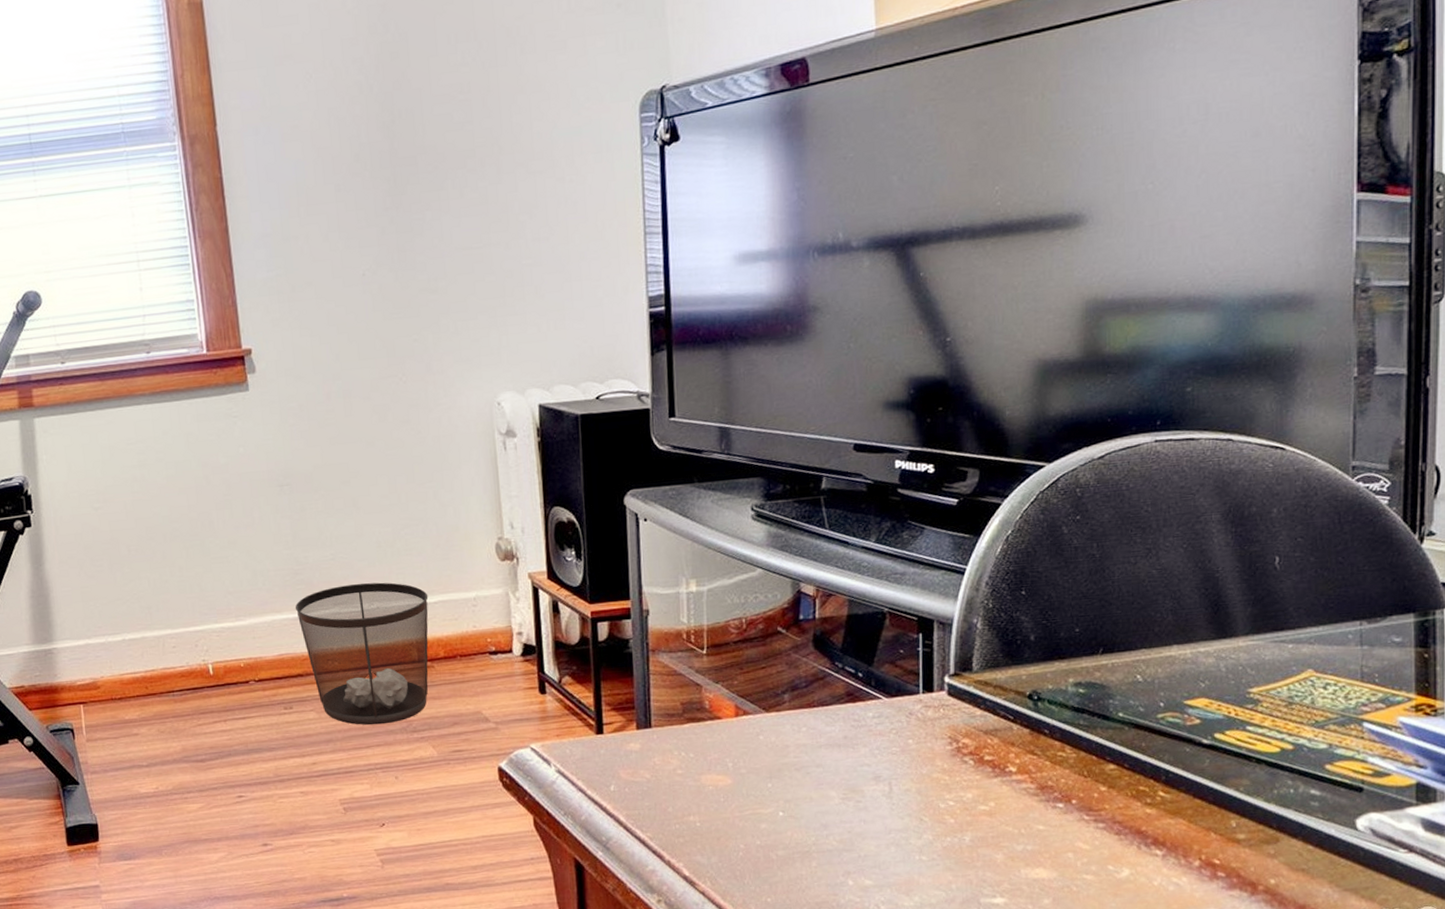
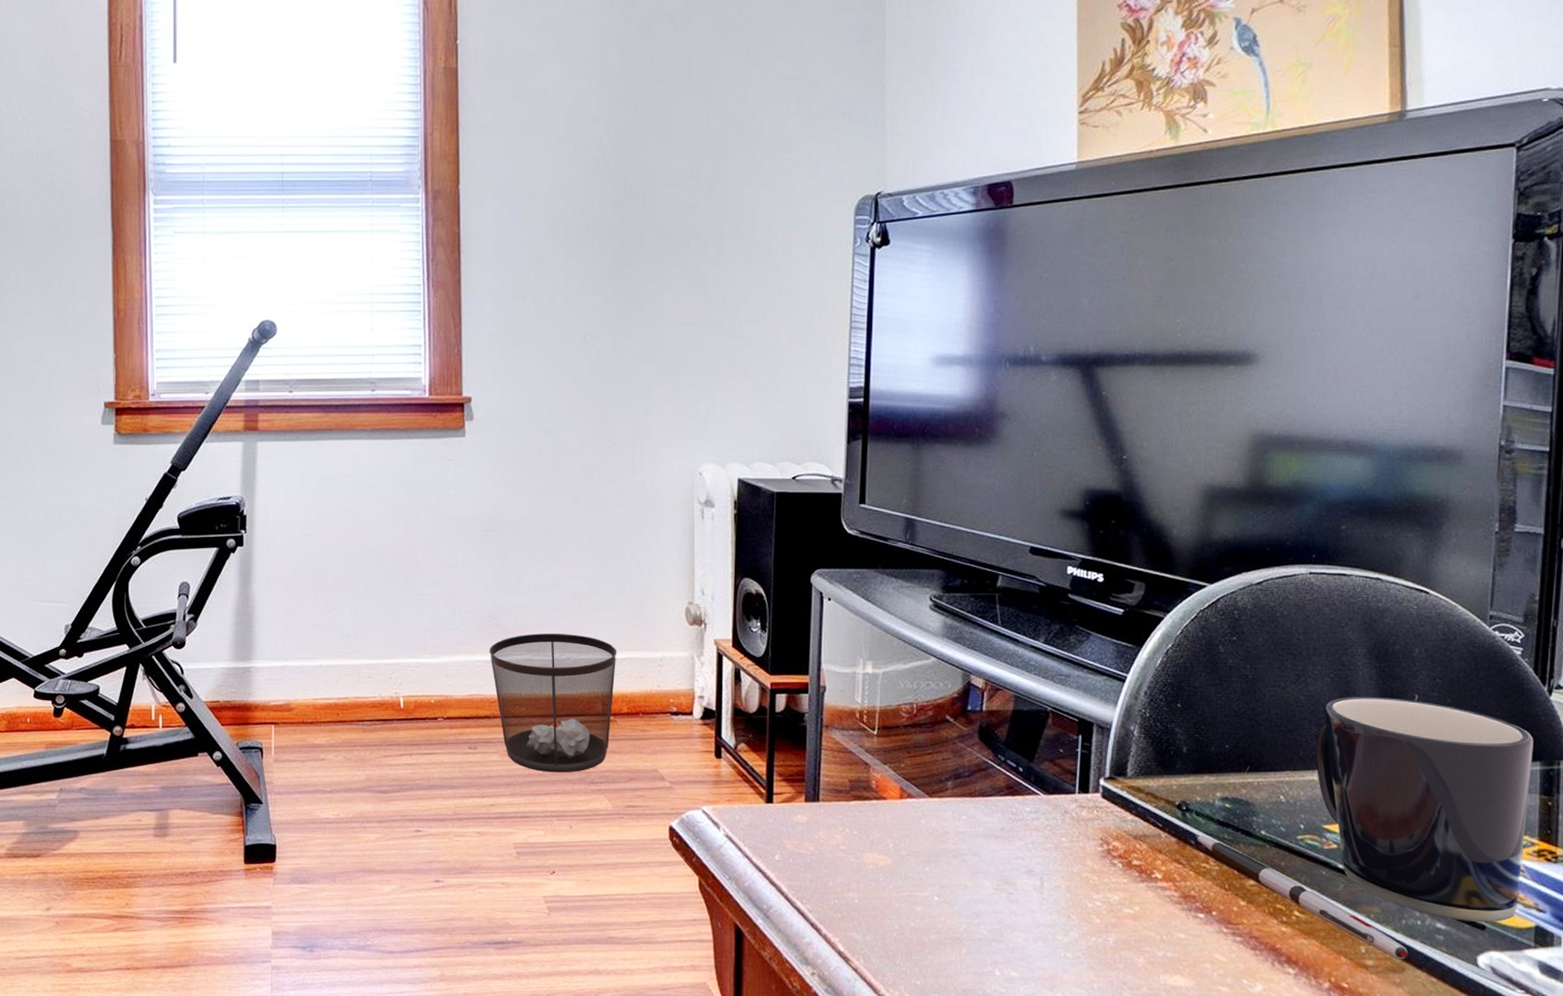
pen: none [1048,723,1281,830] -> present [1194,834,1407,959]
mug: none [1173,562,1406,785] -> present [1316,696,1534,923]

